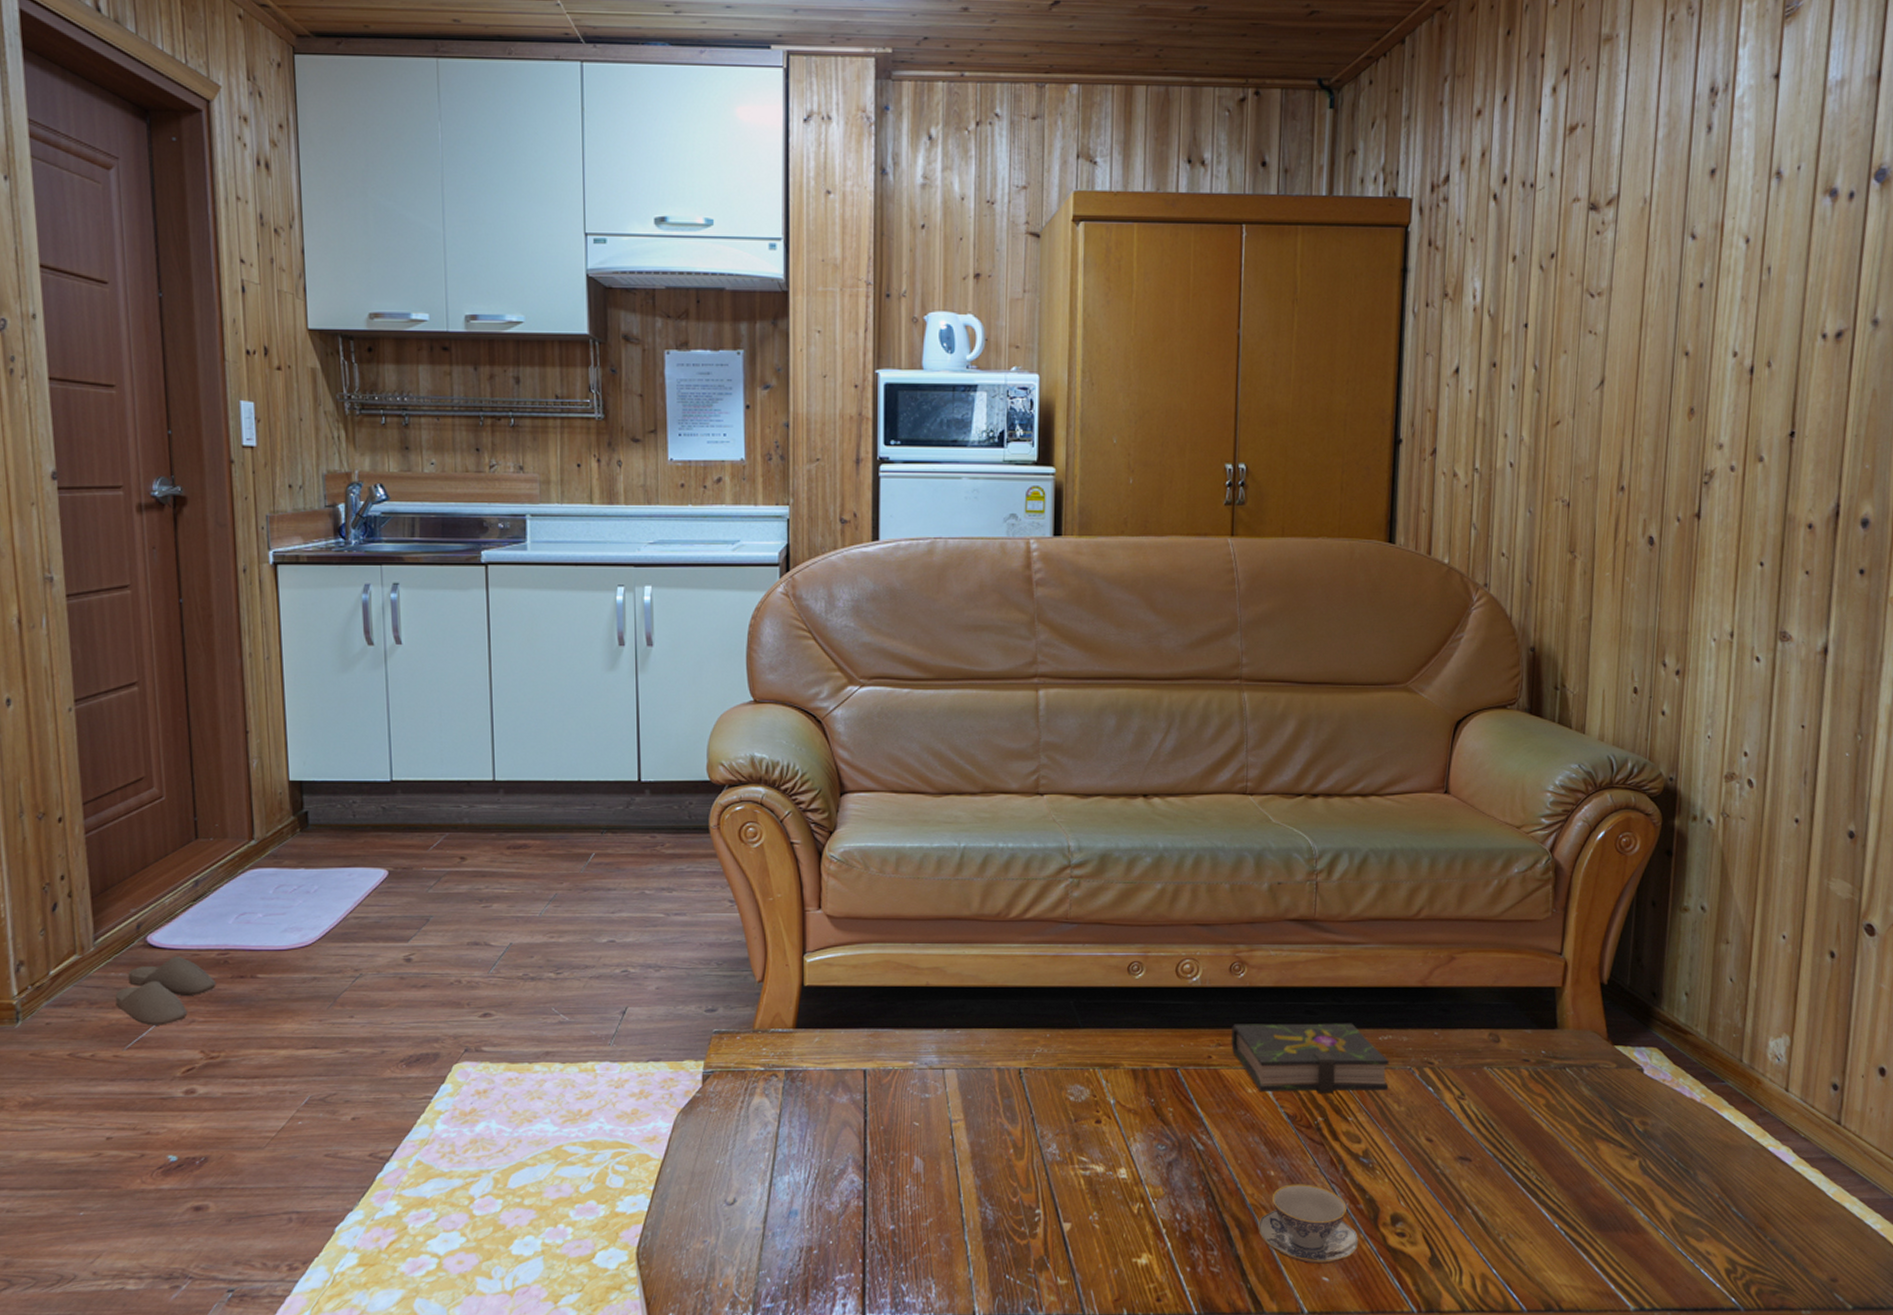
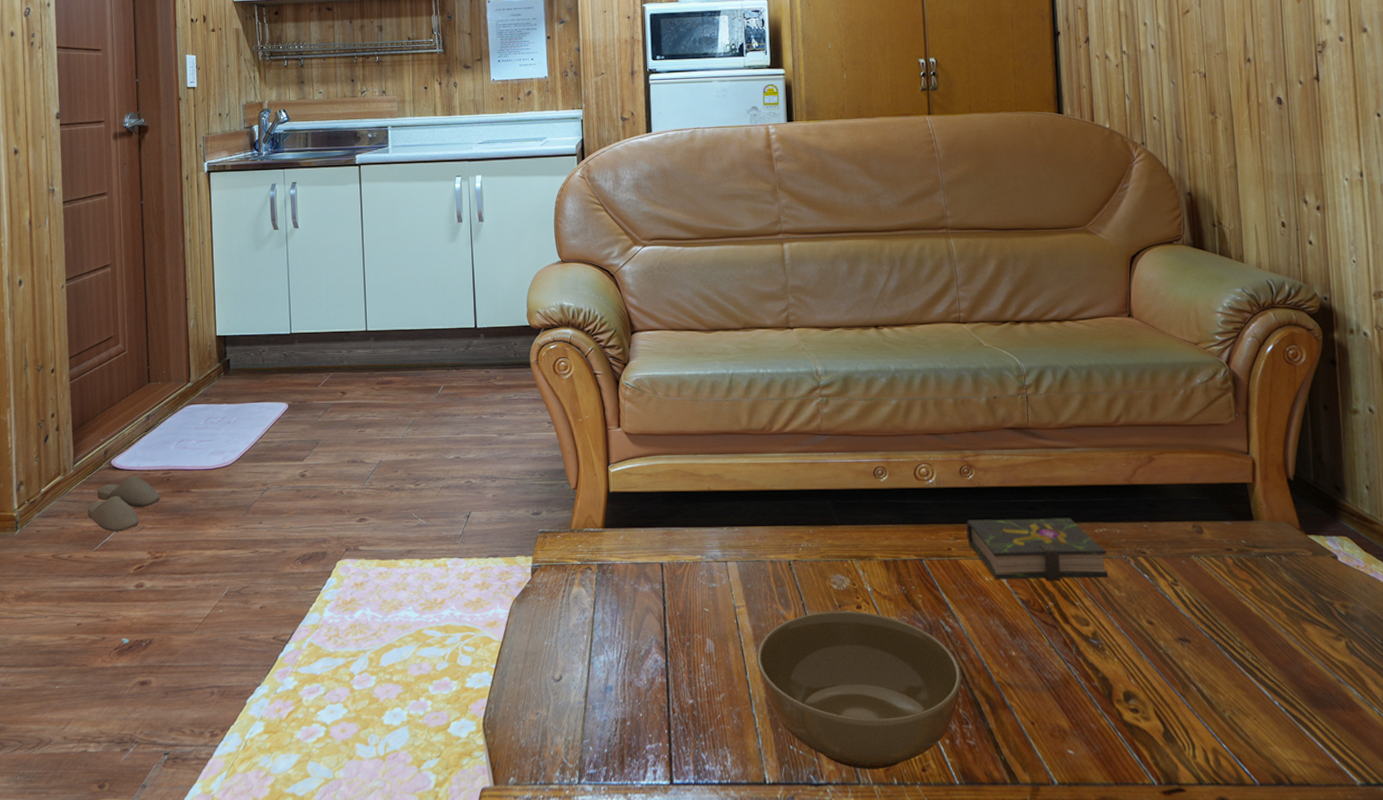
bowl: none [972,1125,1212,1300] -> present [756,610,962,769]
teacup: present [1258,1184,1359,1264] -> none [1006,663,1098,738]

